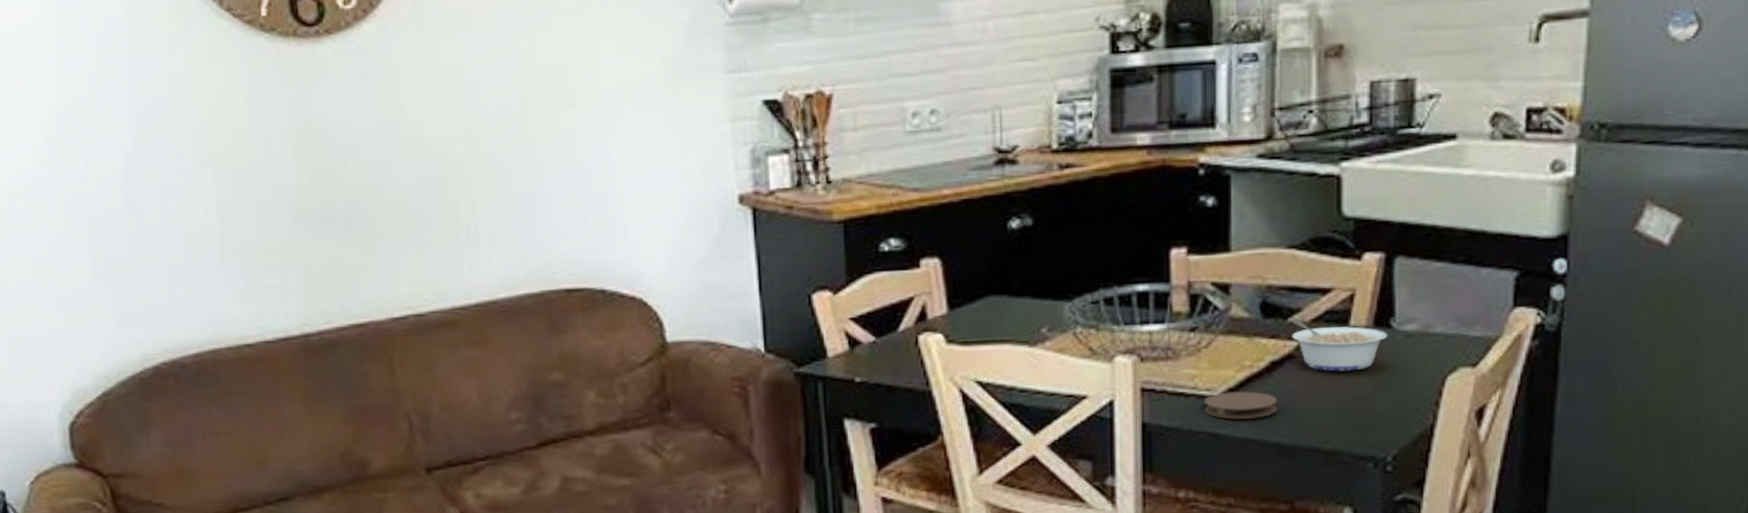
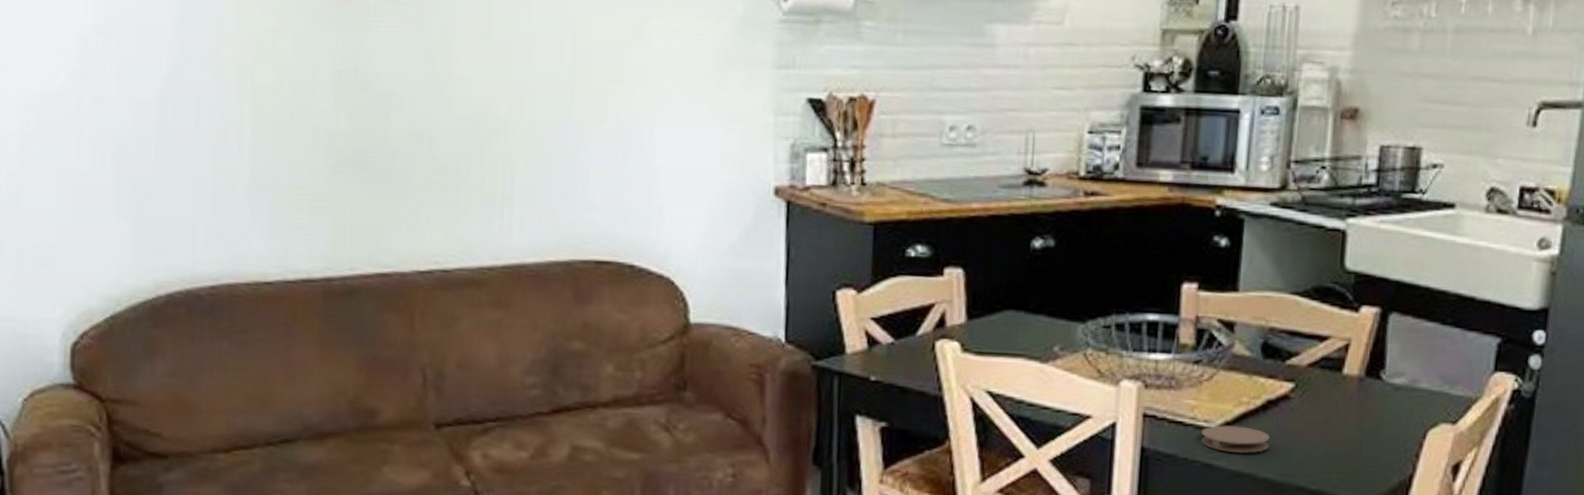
legume: present [1291,319,1388,372] -> none [1288,362,1377,417]

